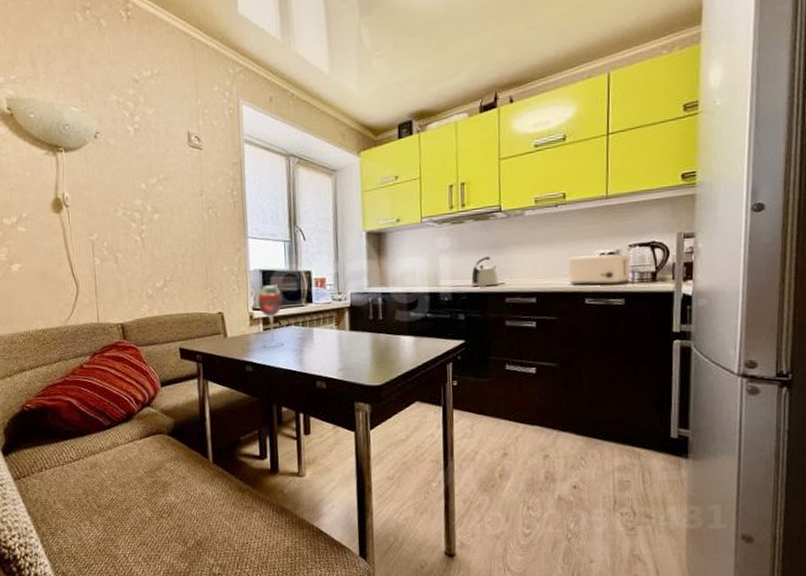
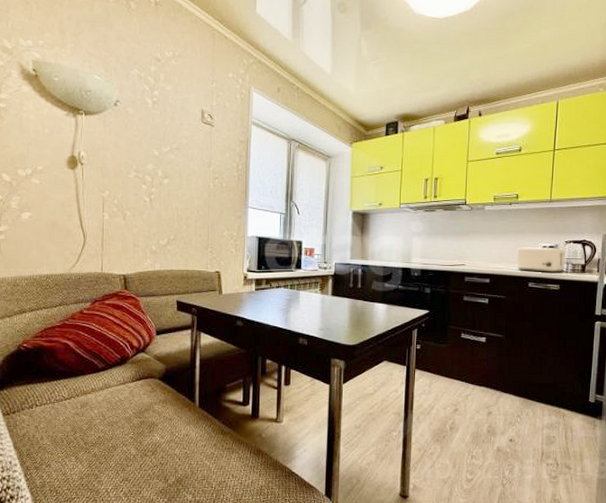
wineglass: present [258,285,283,349] -> none [253,250,275,307]
kettle: present [471,257,499,287] -> none [438,241,460,266]

